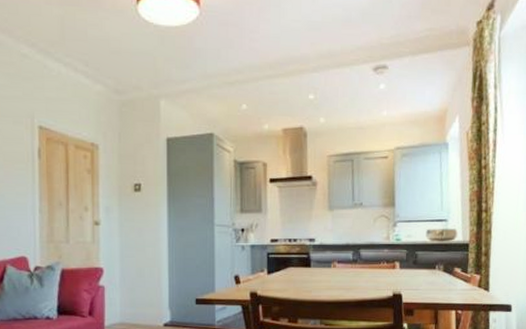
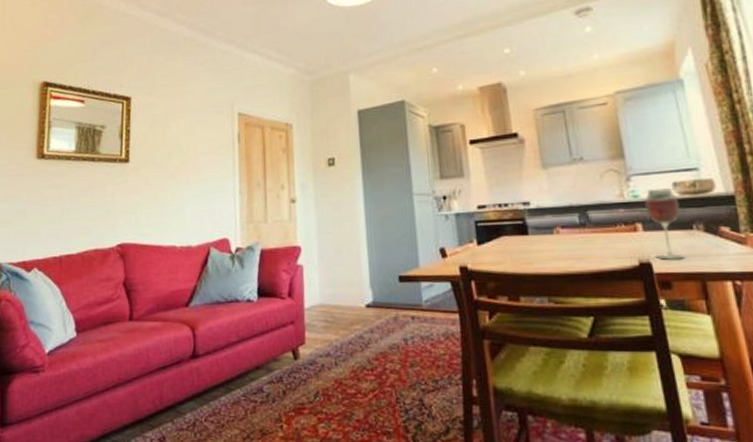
wineglass: none [404,235,429,293] -> present [645,188,685,261]

